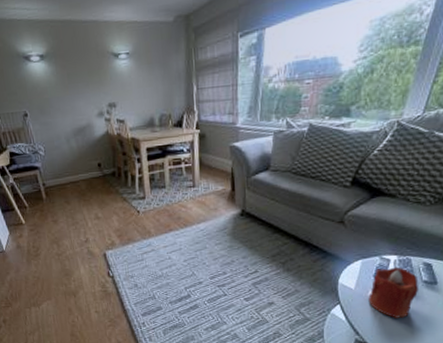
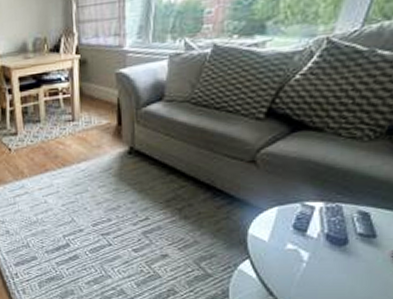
candle: present [368,267,419,318] -> none [286,215,351,277]

